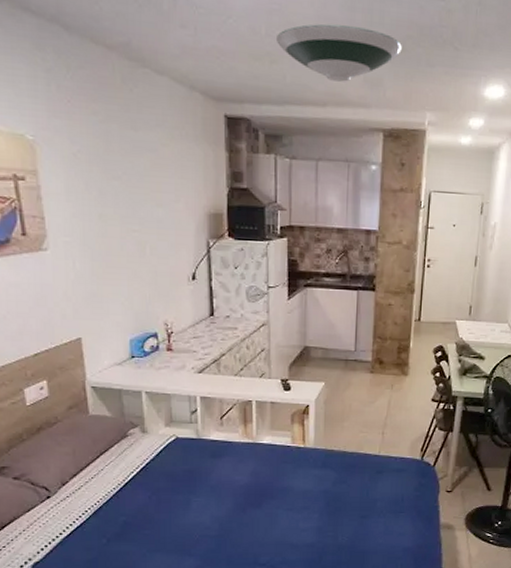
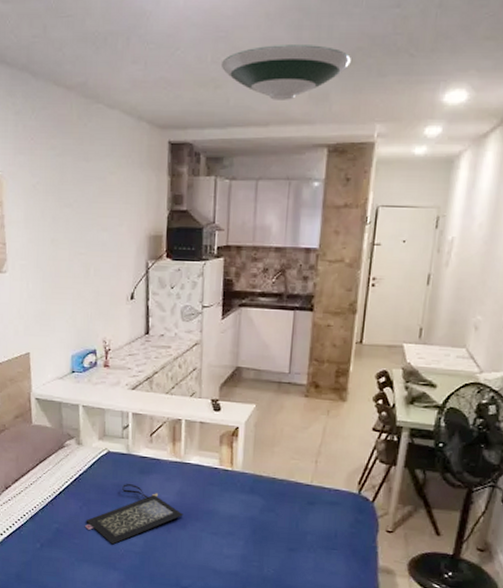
clutch bag: none [154,469,258,531] -> present [84,484,184,545]

